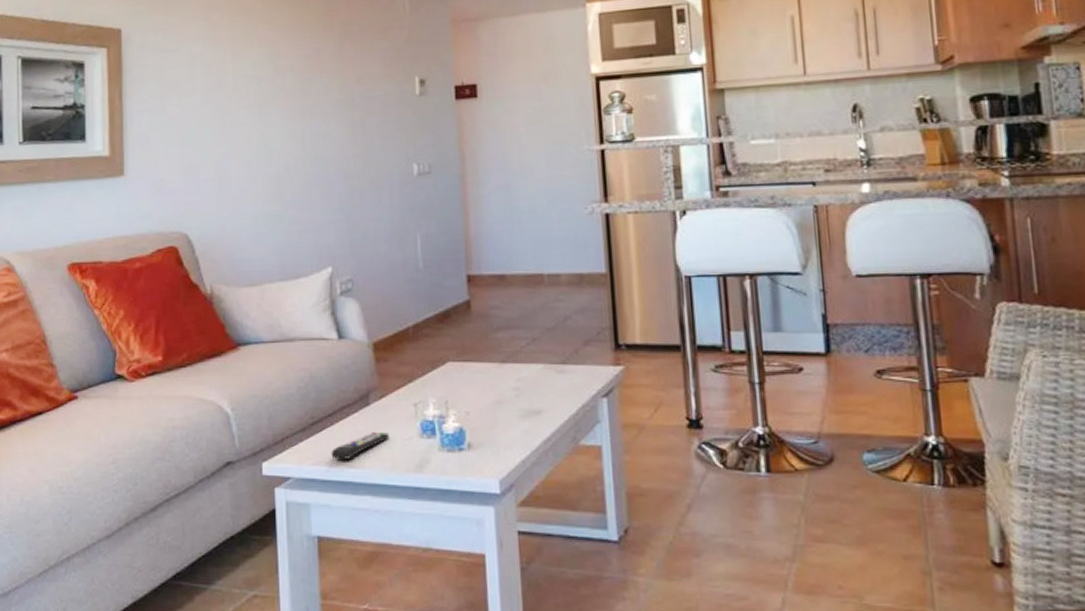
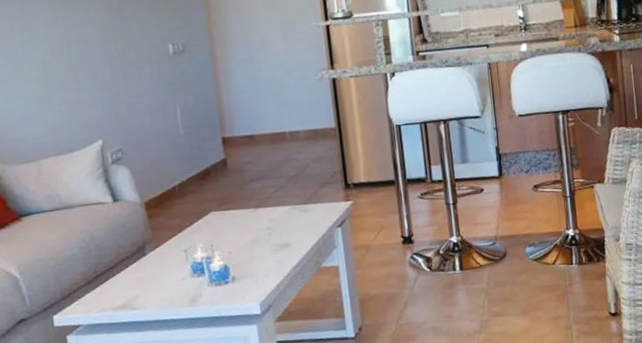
remote control: present [331,431,389,459] -> none [115,276,165,305]

